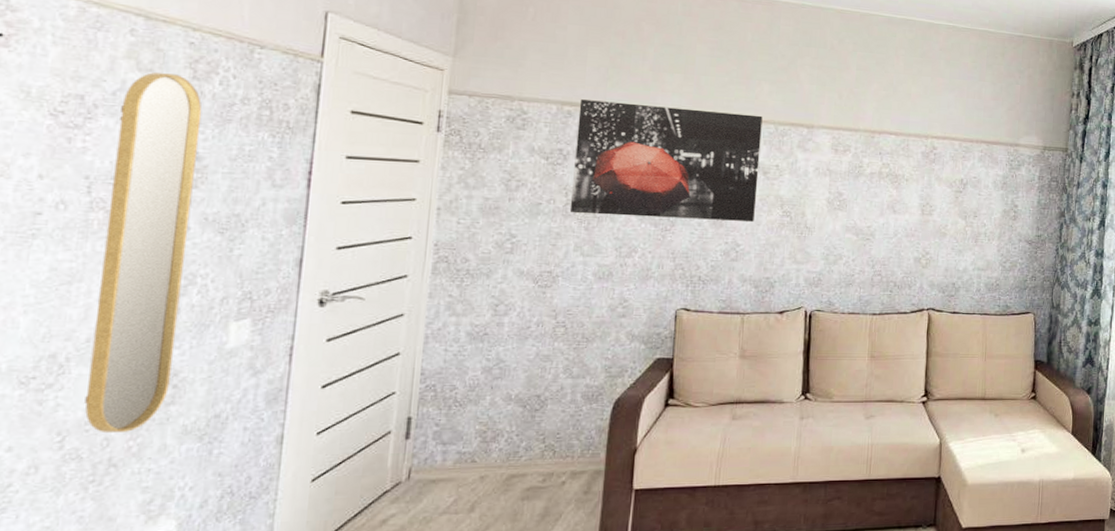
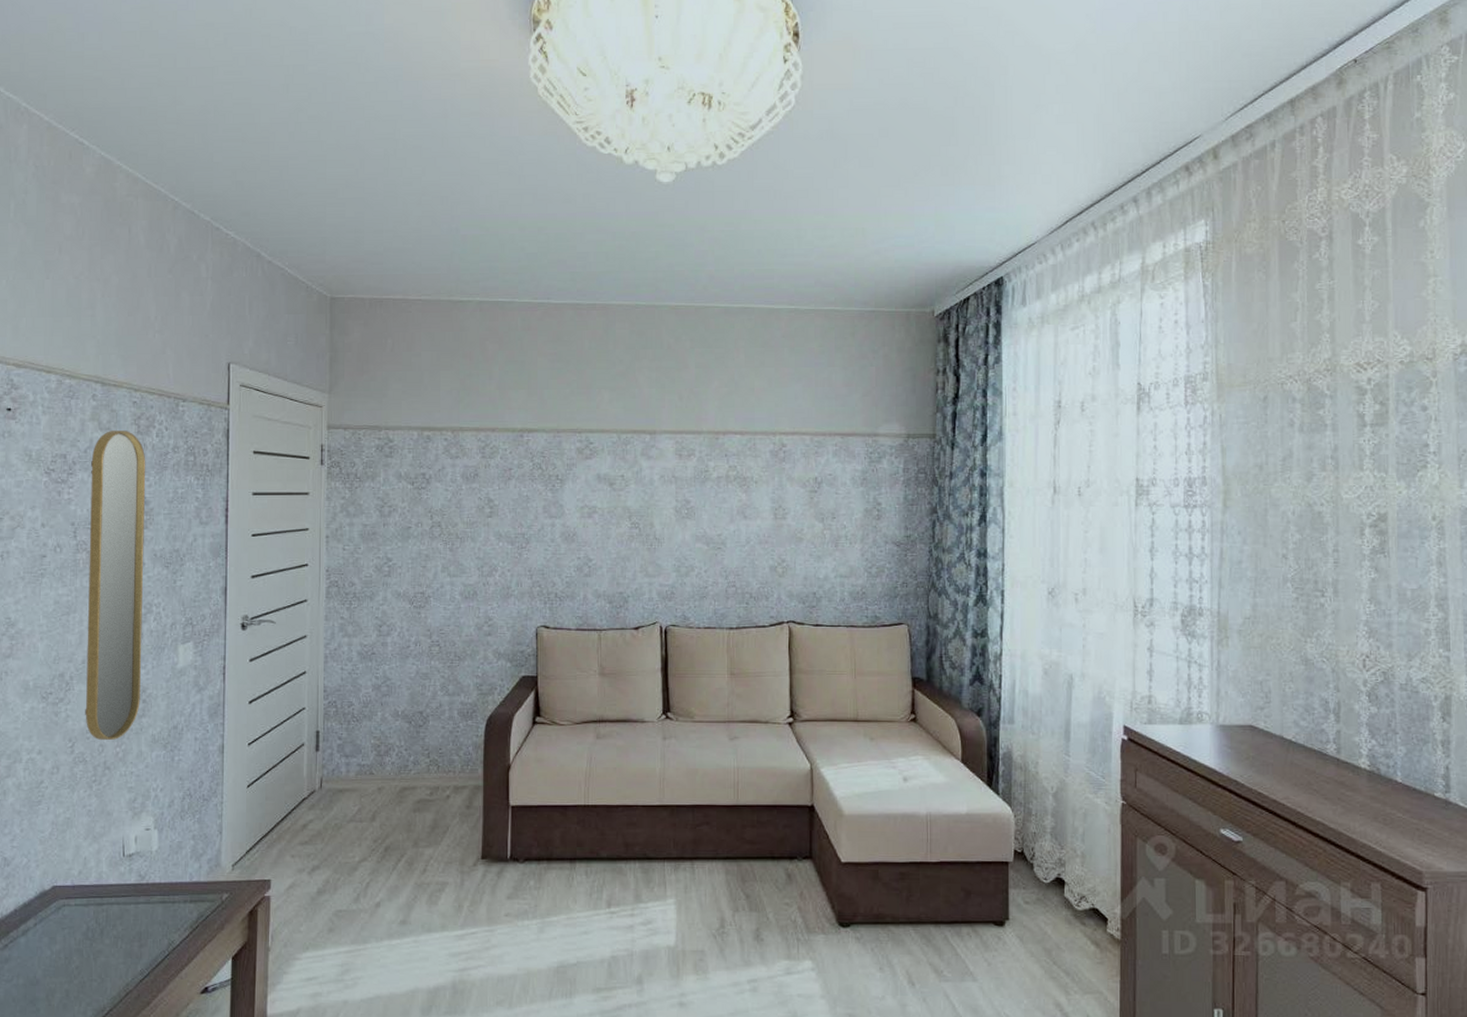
wall art: present [569,99,763,222] -> none [435,423,605,535]

